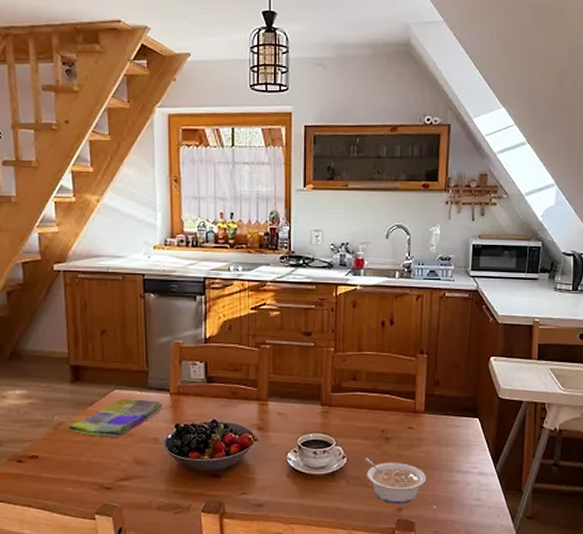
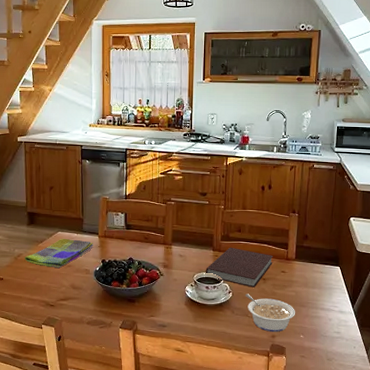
notebook: none [312,400,398,450] -> present [205,247,274,288]

